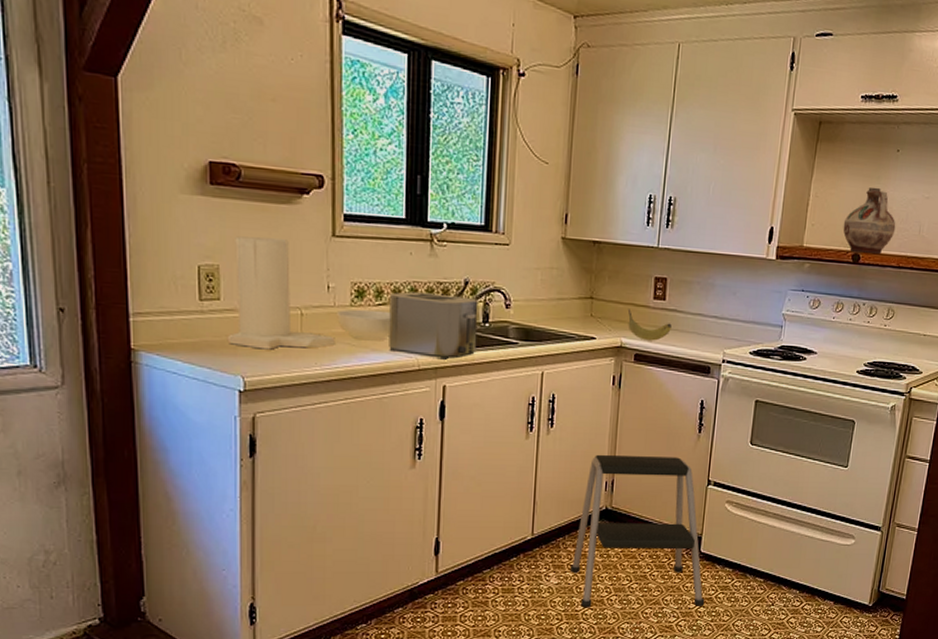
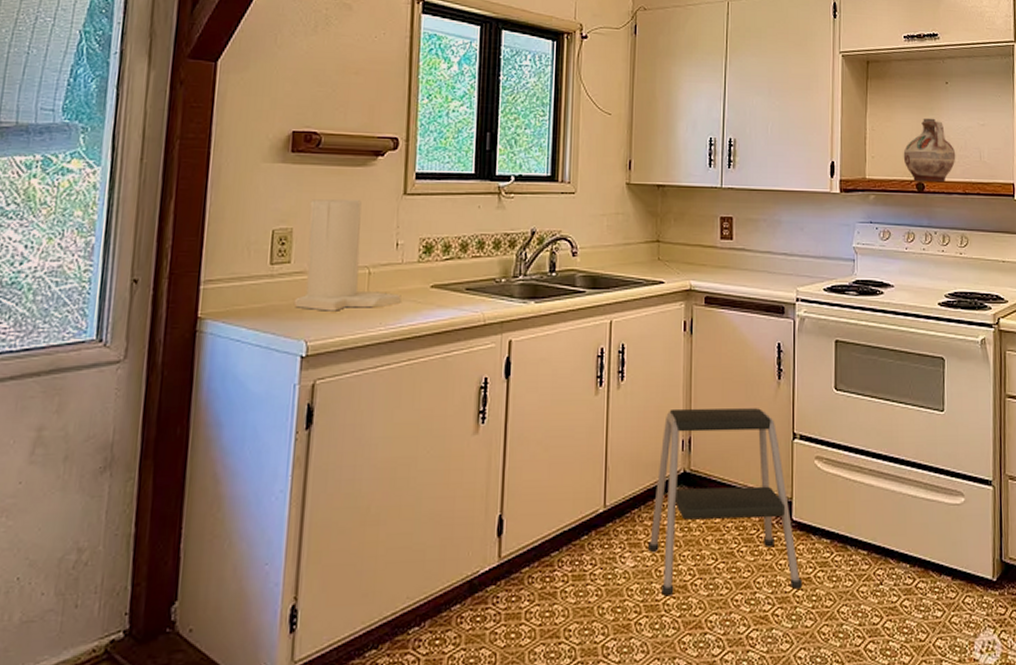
bowl: present [335,309,391,341] -> none [403,265,458,297]
toaster: present [389,291,479,360] -> none [454,245,545,313]
fruit: present [627,309,672,341] -> none [695,250,741,282]

